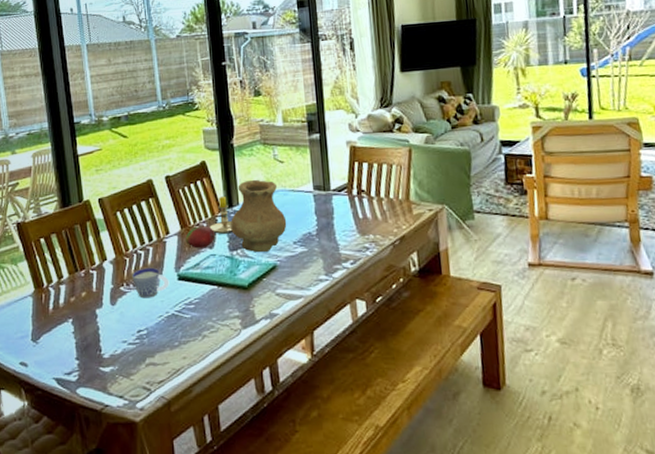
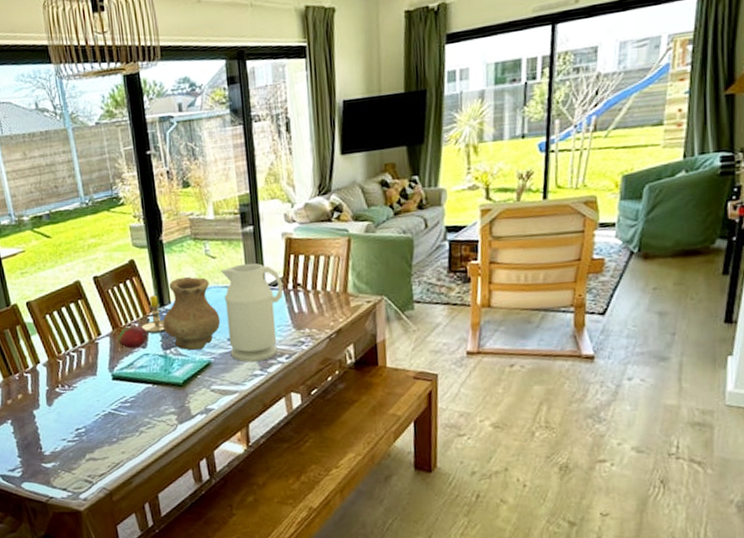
cup: present [132,267,169,299] -> none [66,368,104,399]
water jug: none [289,168,348,267] -> present [221,263,283,362]

